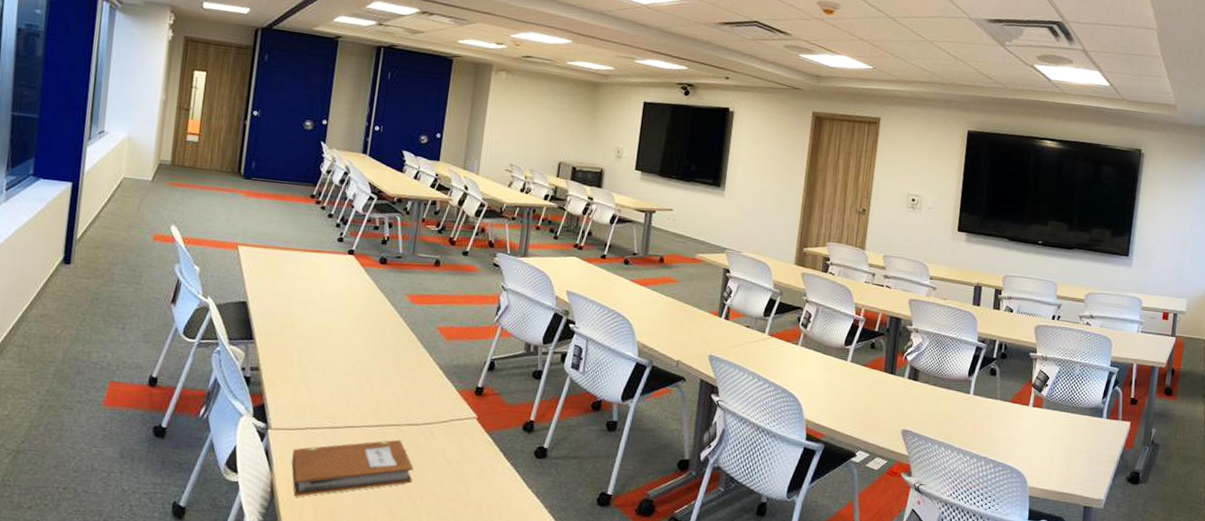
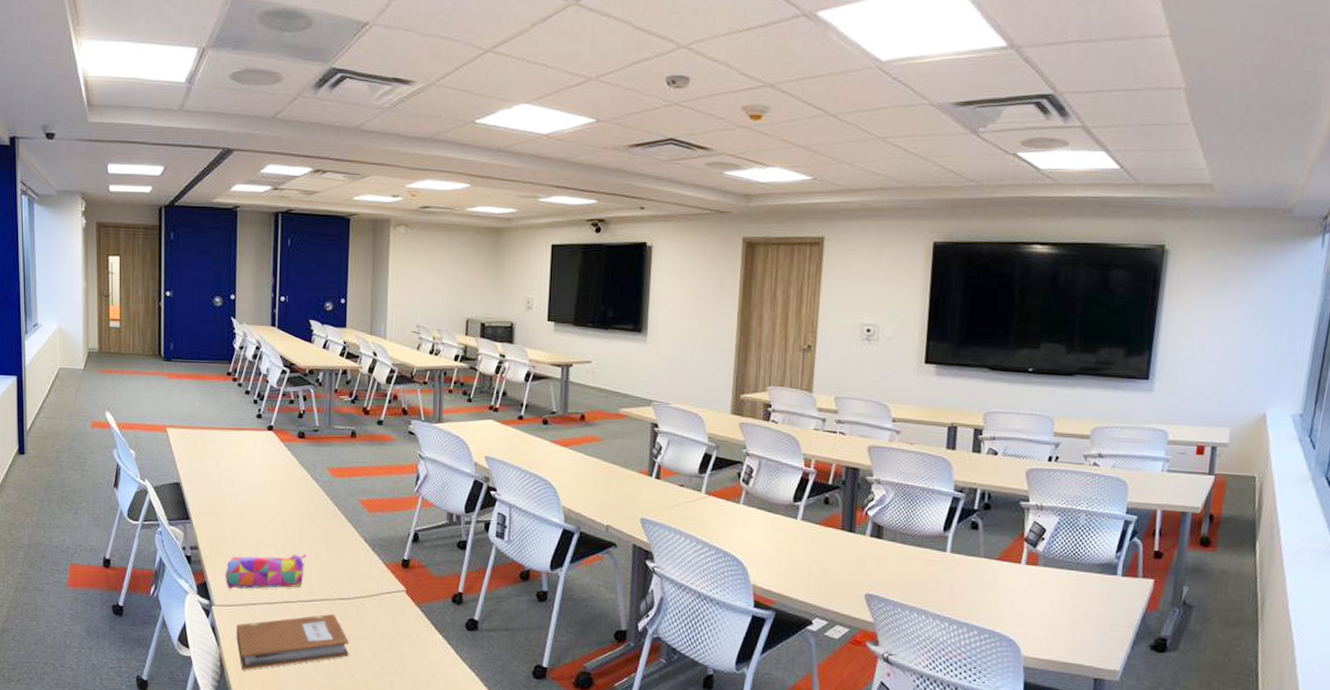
pencil case: none [286,378,377,413] -> present [225,553,307,589]

